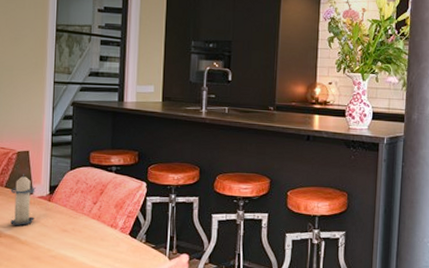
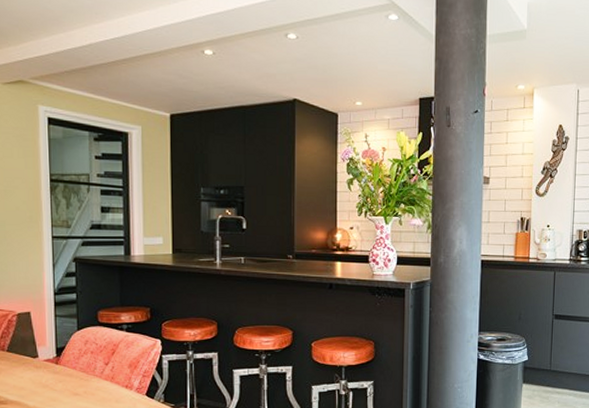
candle: present [10,173,36,225] -> none [13,336,42,391]

